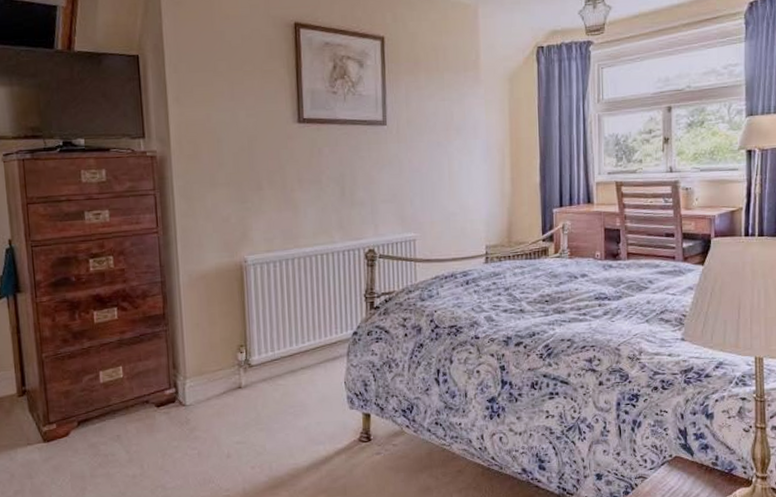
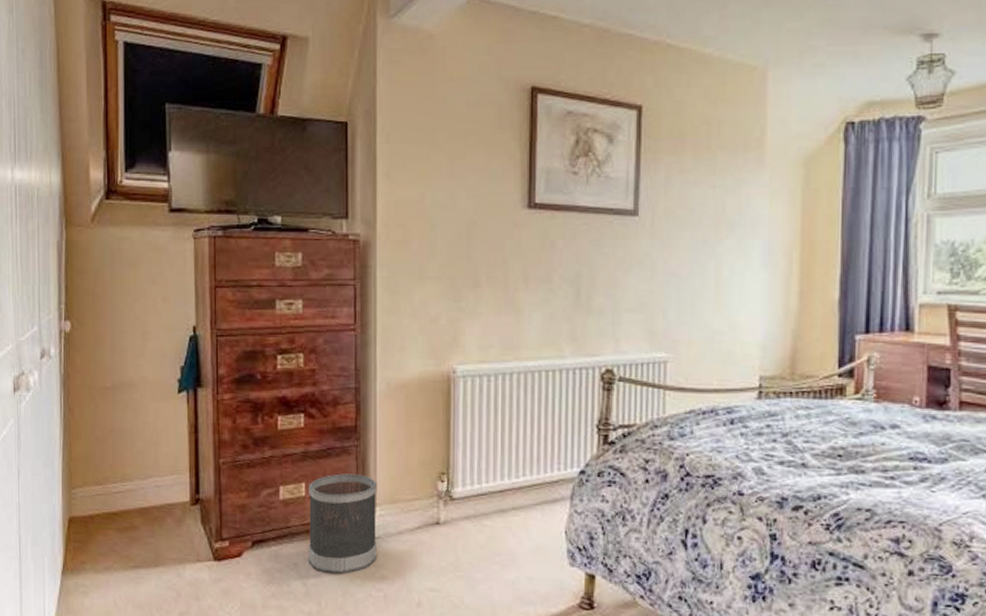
wastebasket: none [125,354,189,440] -> present [308,473,378,574]

